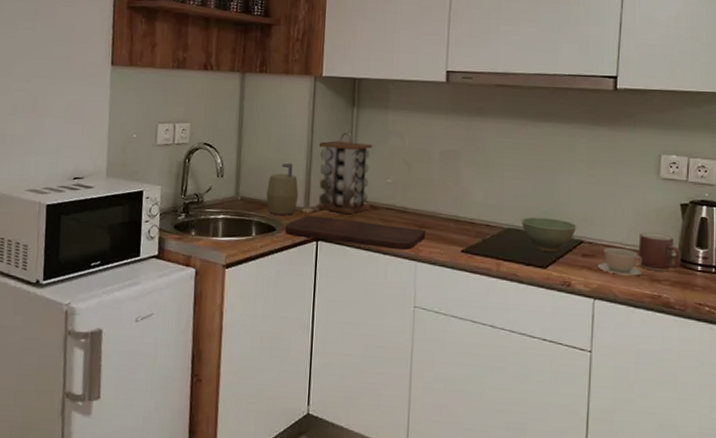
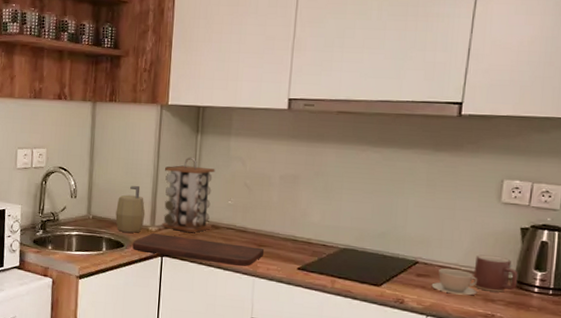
bowl: present [520,217,577,252] -> none [357,238,413,271]

